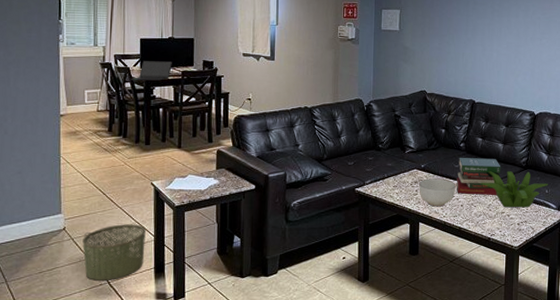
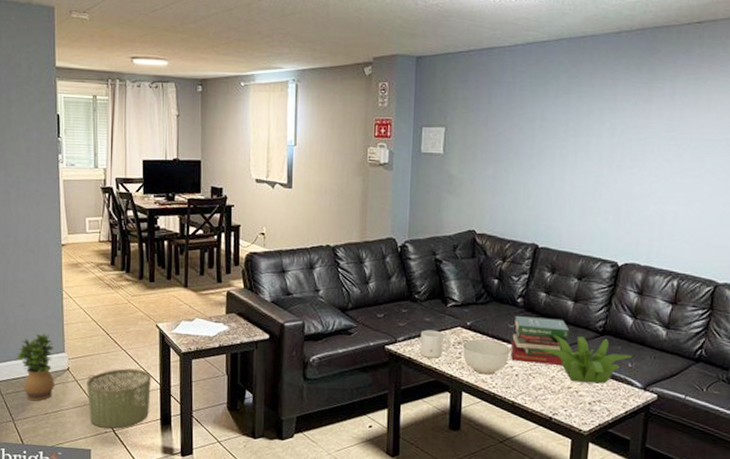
potted plant: none [11,197,51,262] -> present [16,333,56,401]
laptop: present [129,61,172,81] -> none [132,186,177,209]
mug: none [384,173,409,196] -> present [419,329,451,358]

